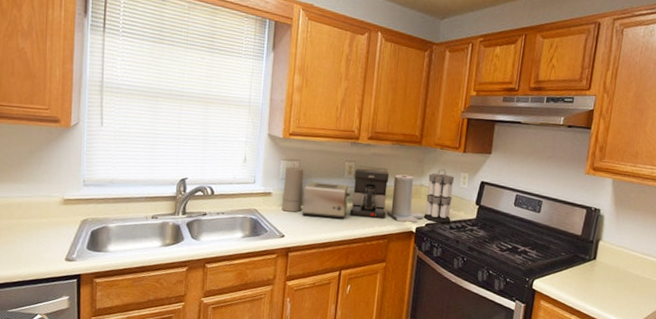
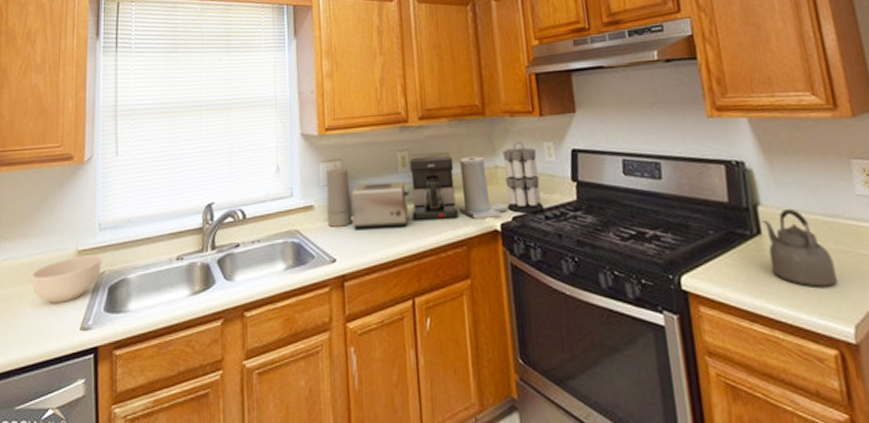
bowl: none [21,203,86,238] -> present [31,255,103,303]
kettle: none [595,246,637,299] -> present [762,209,837,287]

